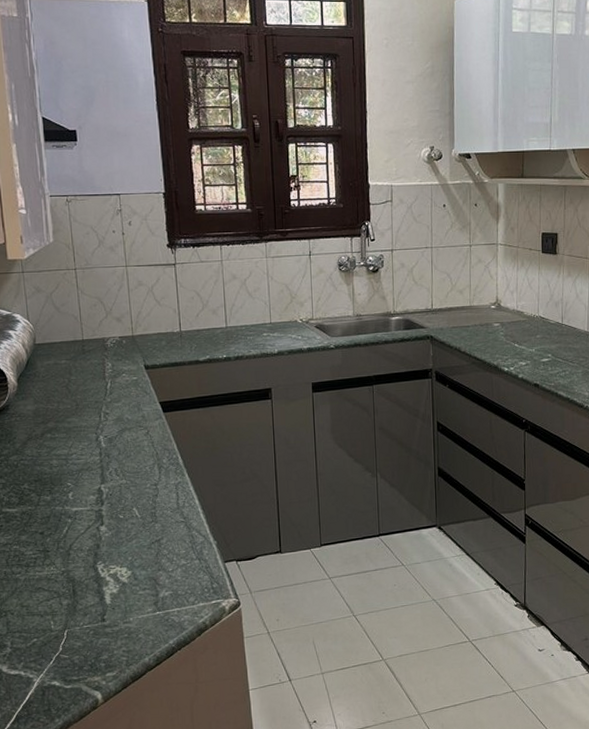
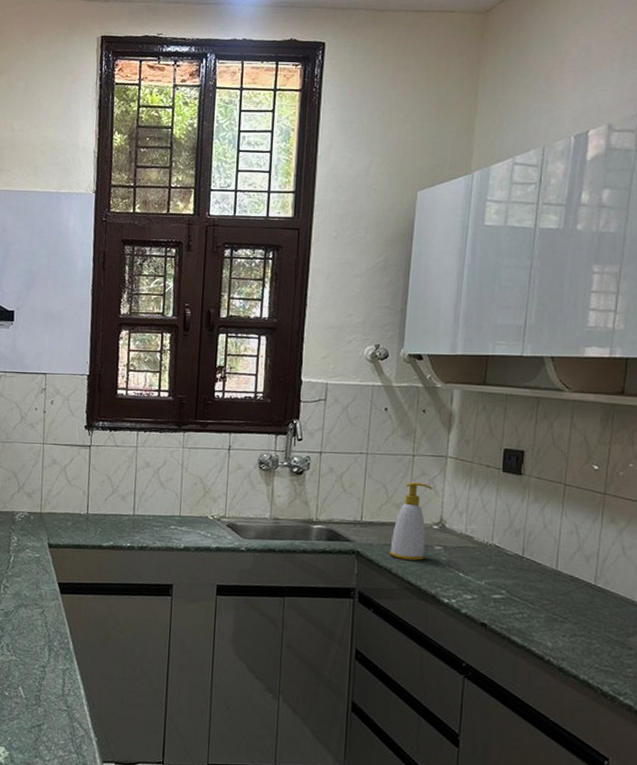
soap bottle: none [458,269,488,338] -> present [390,481,432,561]

